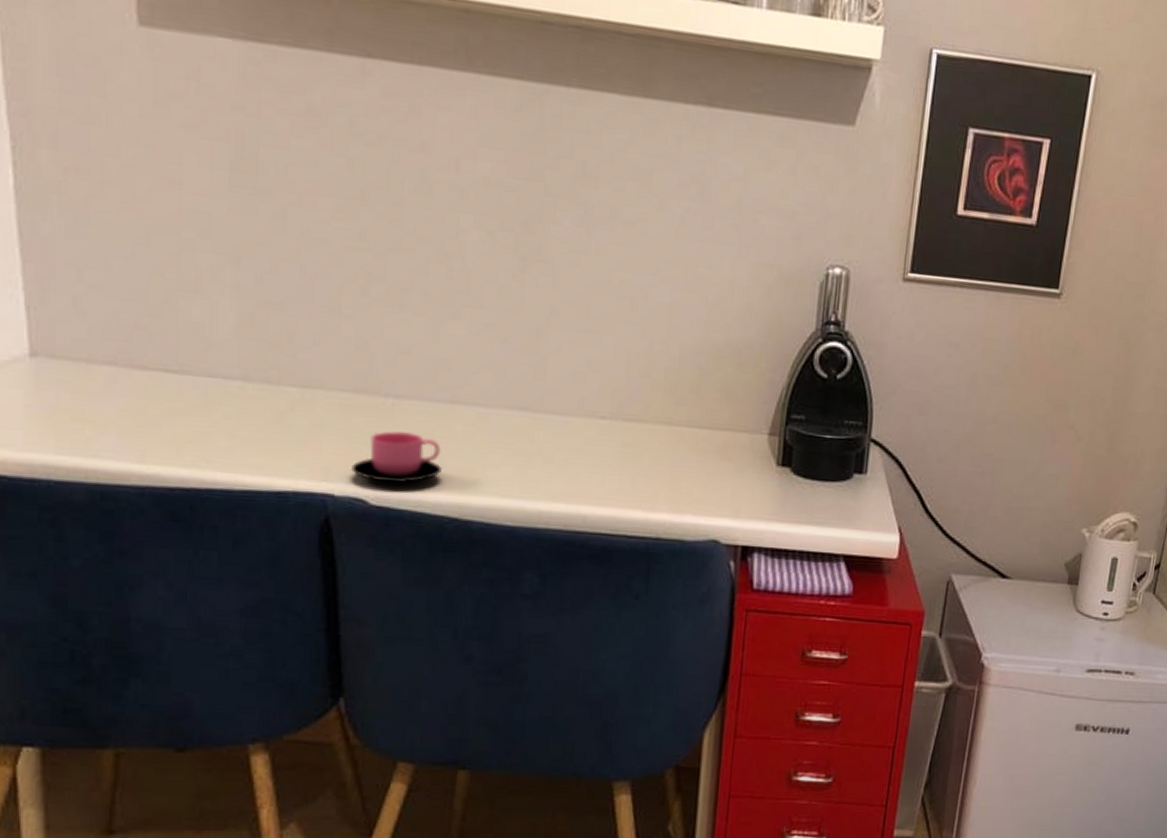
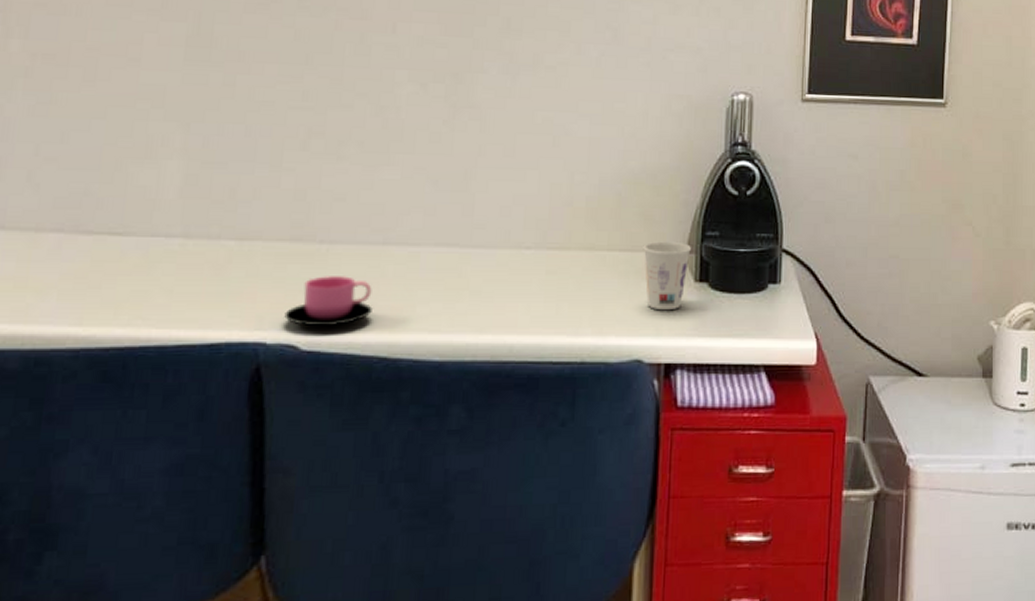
cup: none [723,420,774,493] -> present [643,241,691,311]

